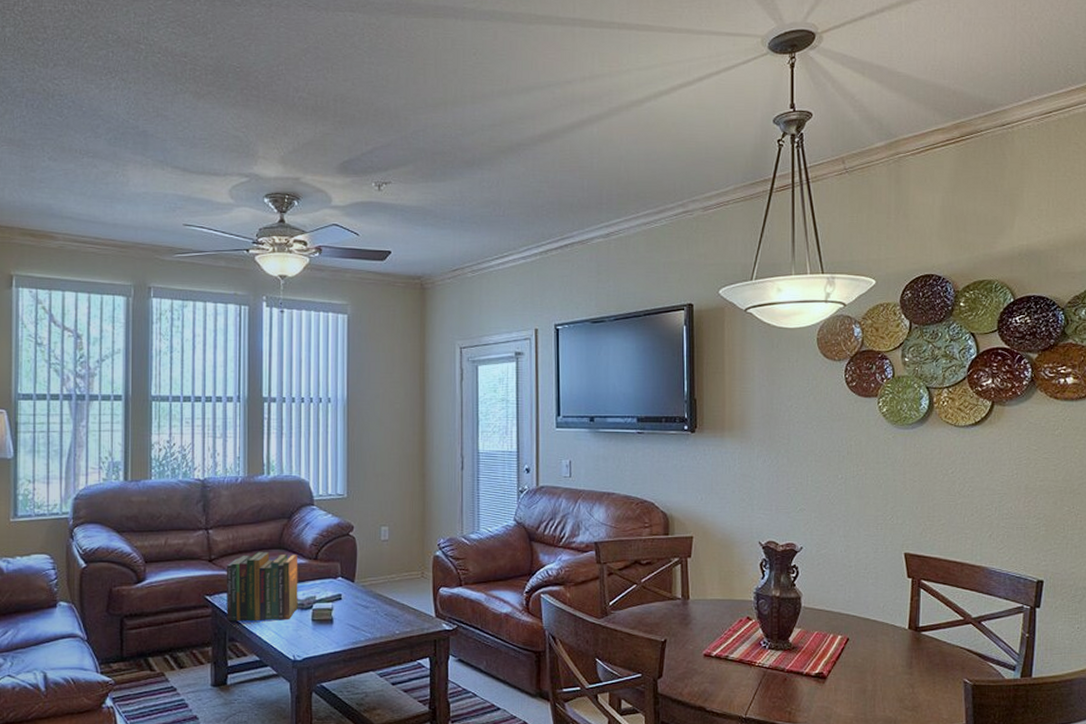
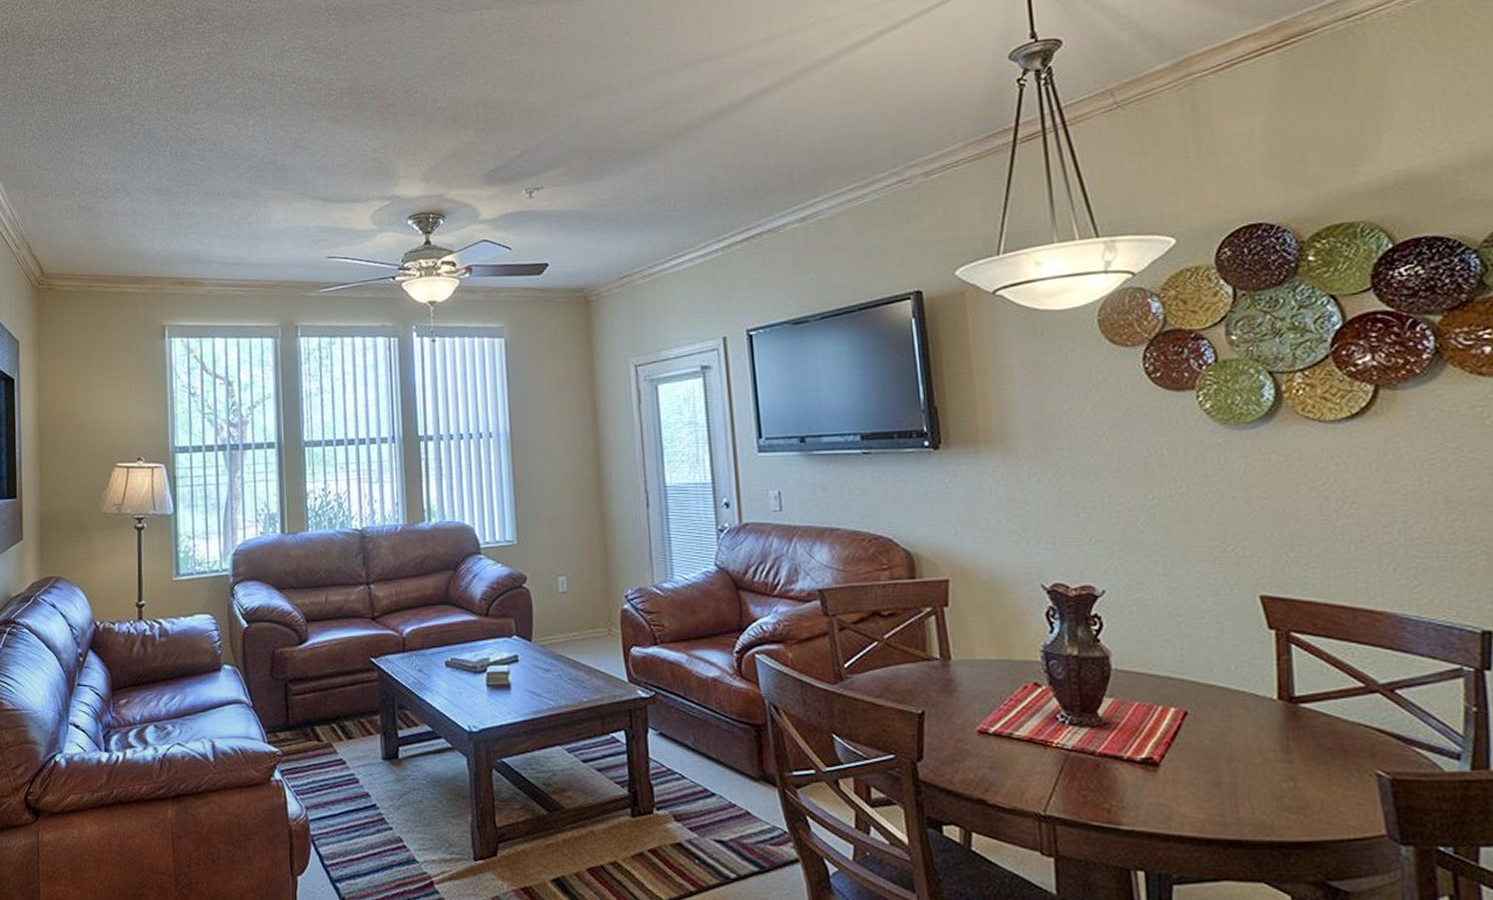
books: present [226,551,298,622] -> none [390,607,470,687]

